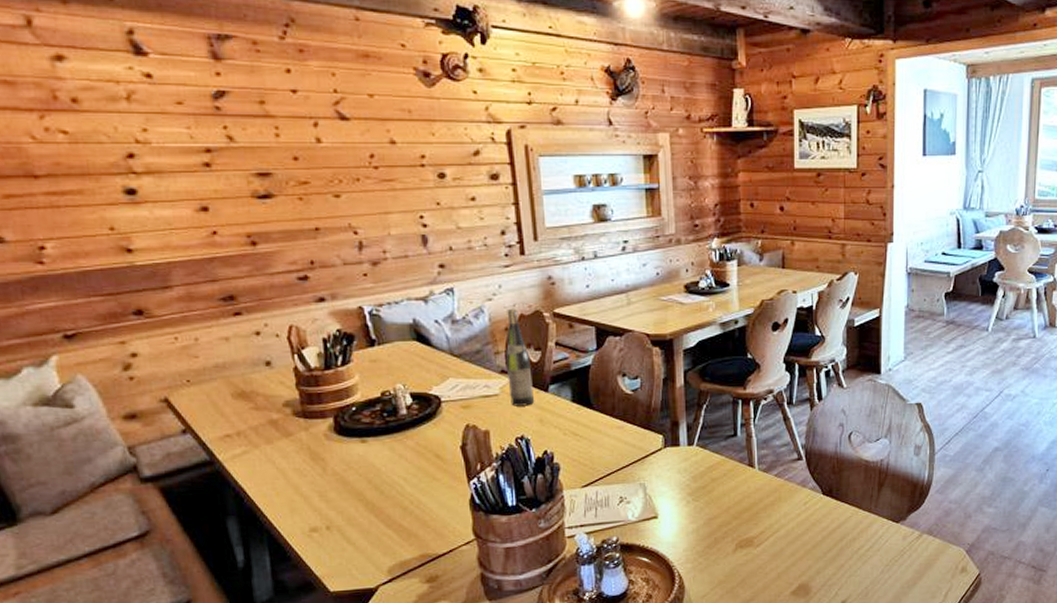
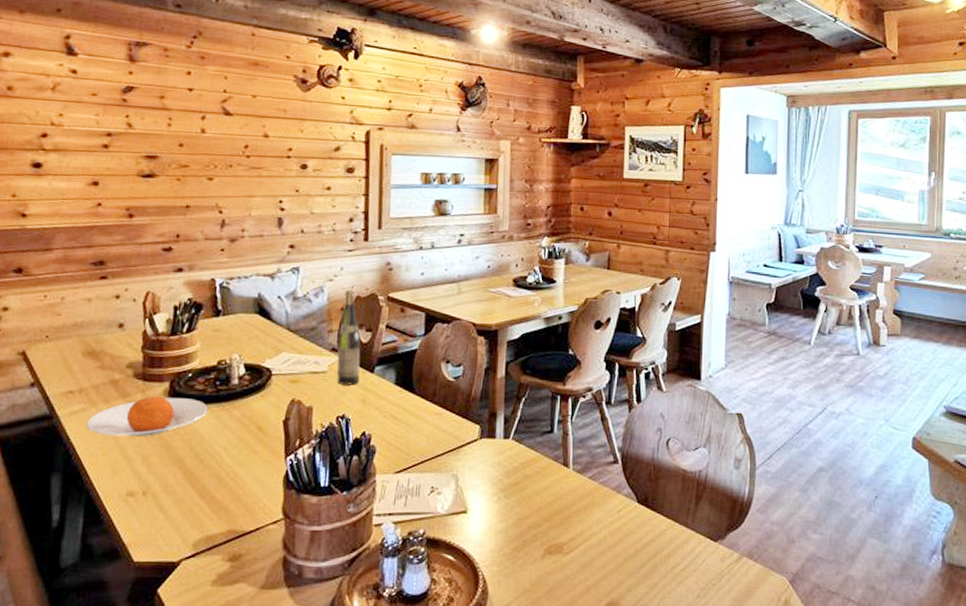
plate: none [252,432,380,476] -> present [87,396,208,437]

